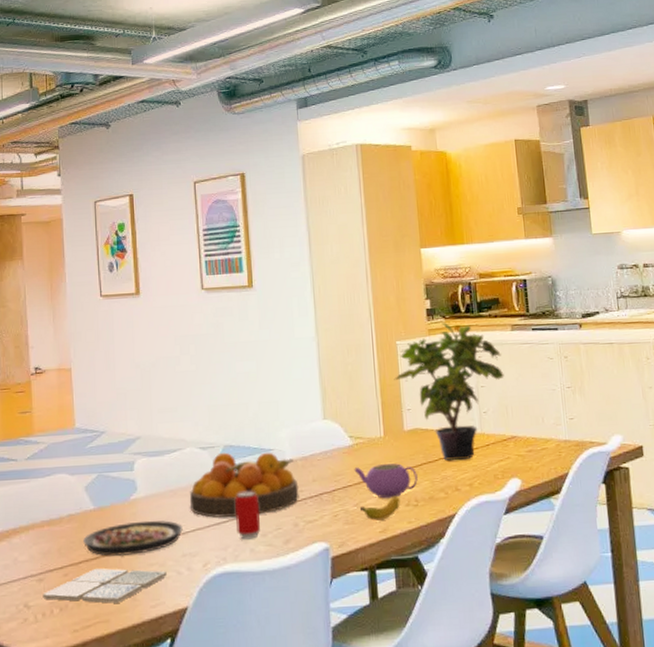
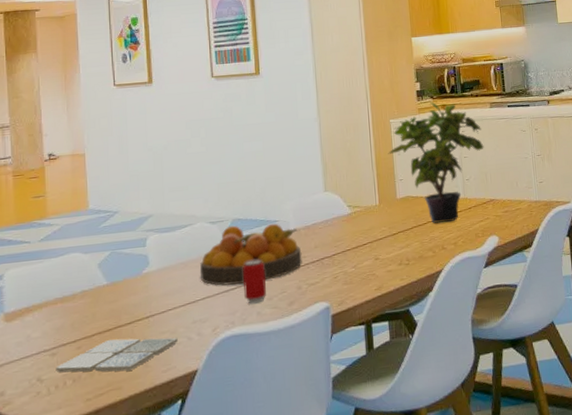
plate: present [83,520,183,556] -> none [96,291,193,328]
teapot: present [354,463,418,499] -> none [352,228,409,260]
banana: present [360,495,400,521] -> none [358,256,394,280]

